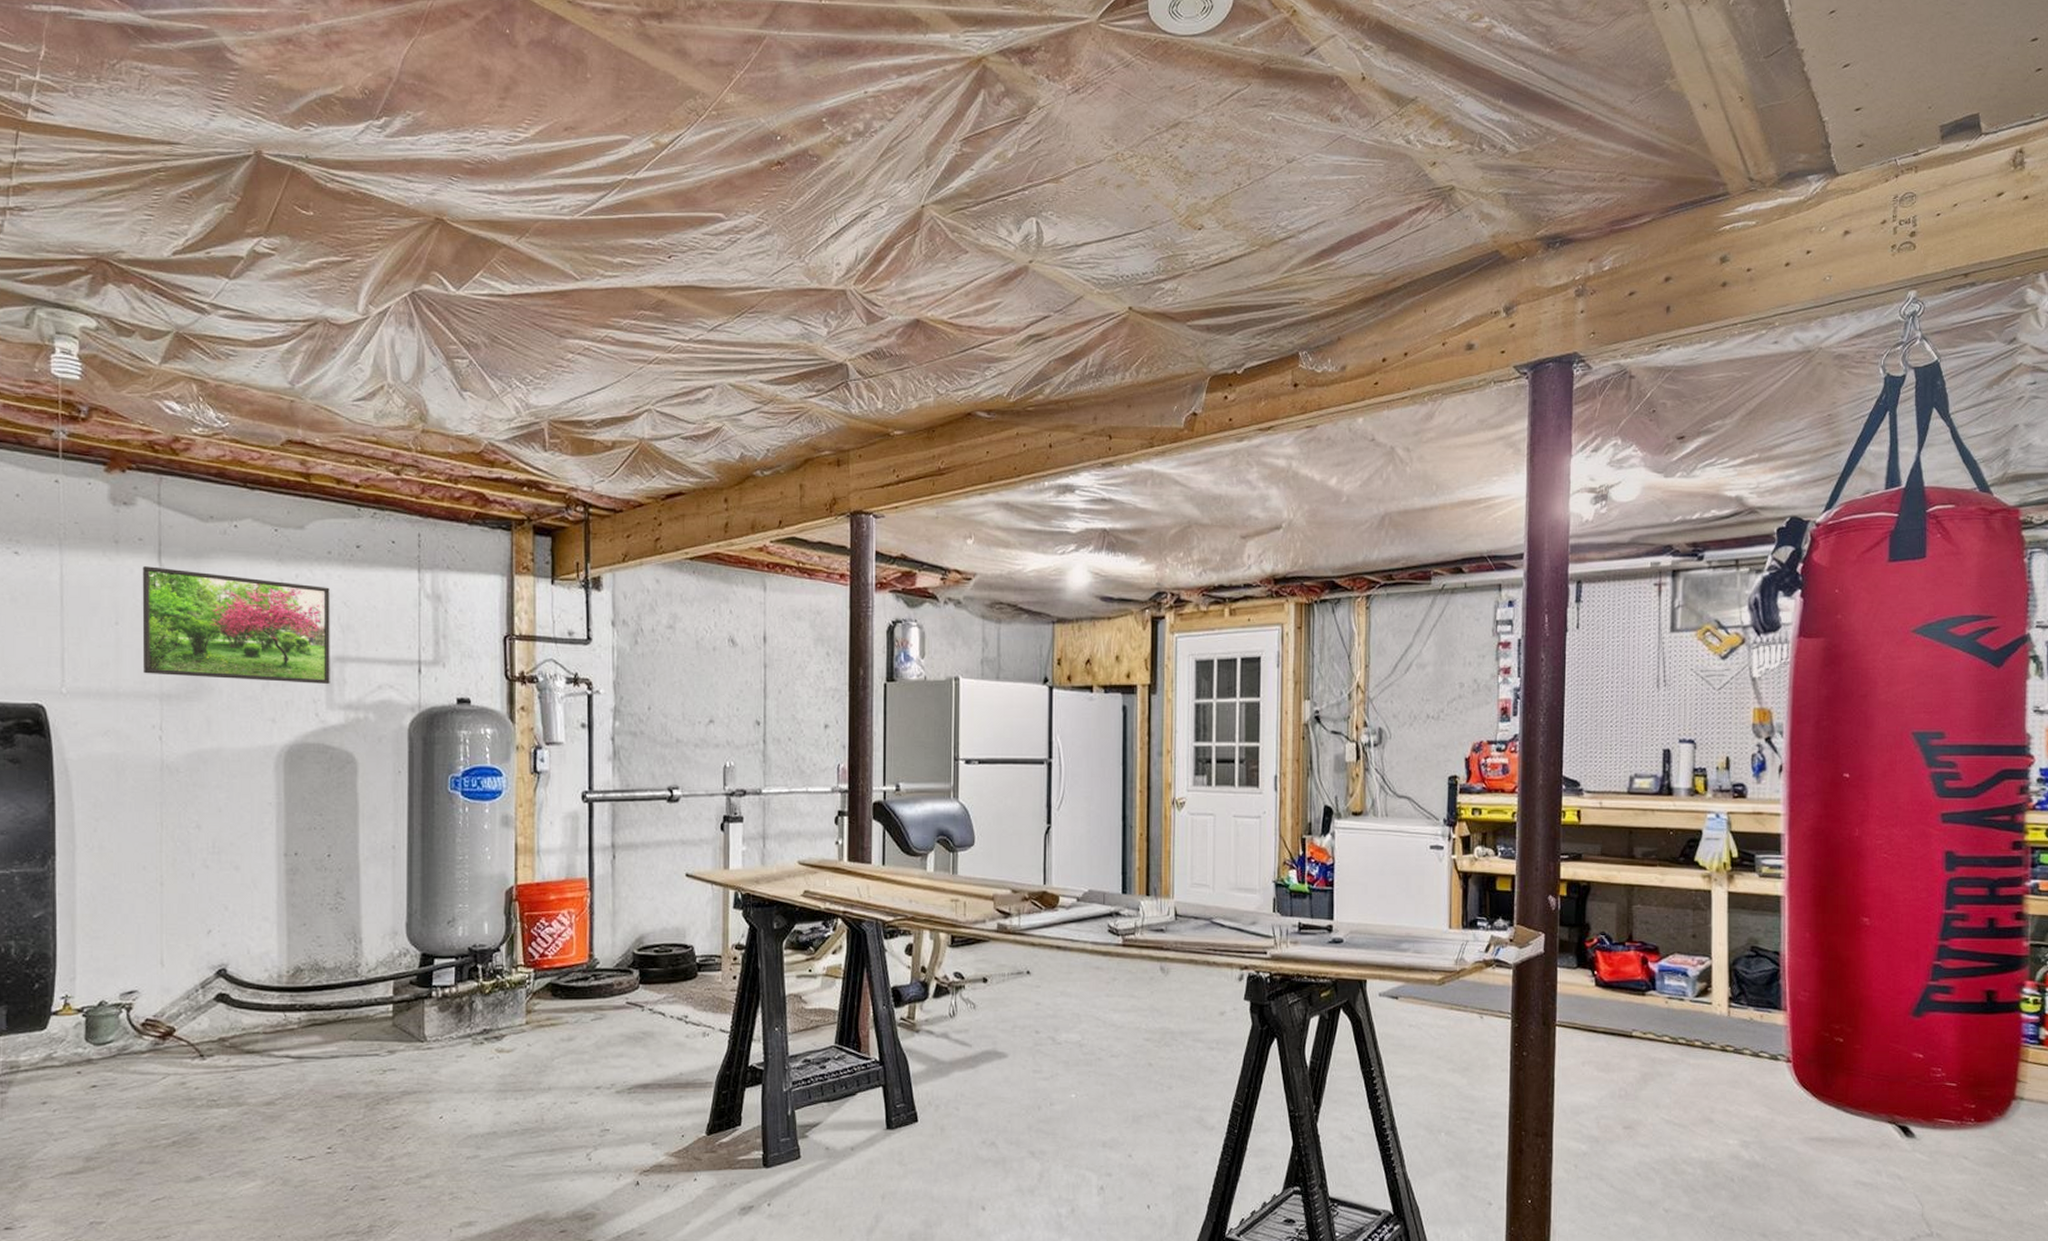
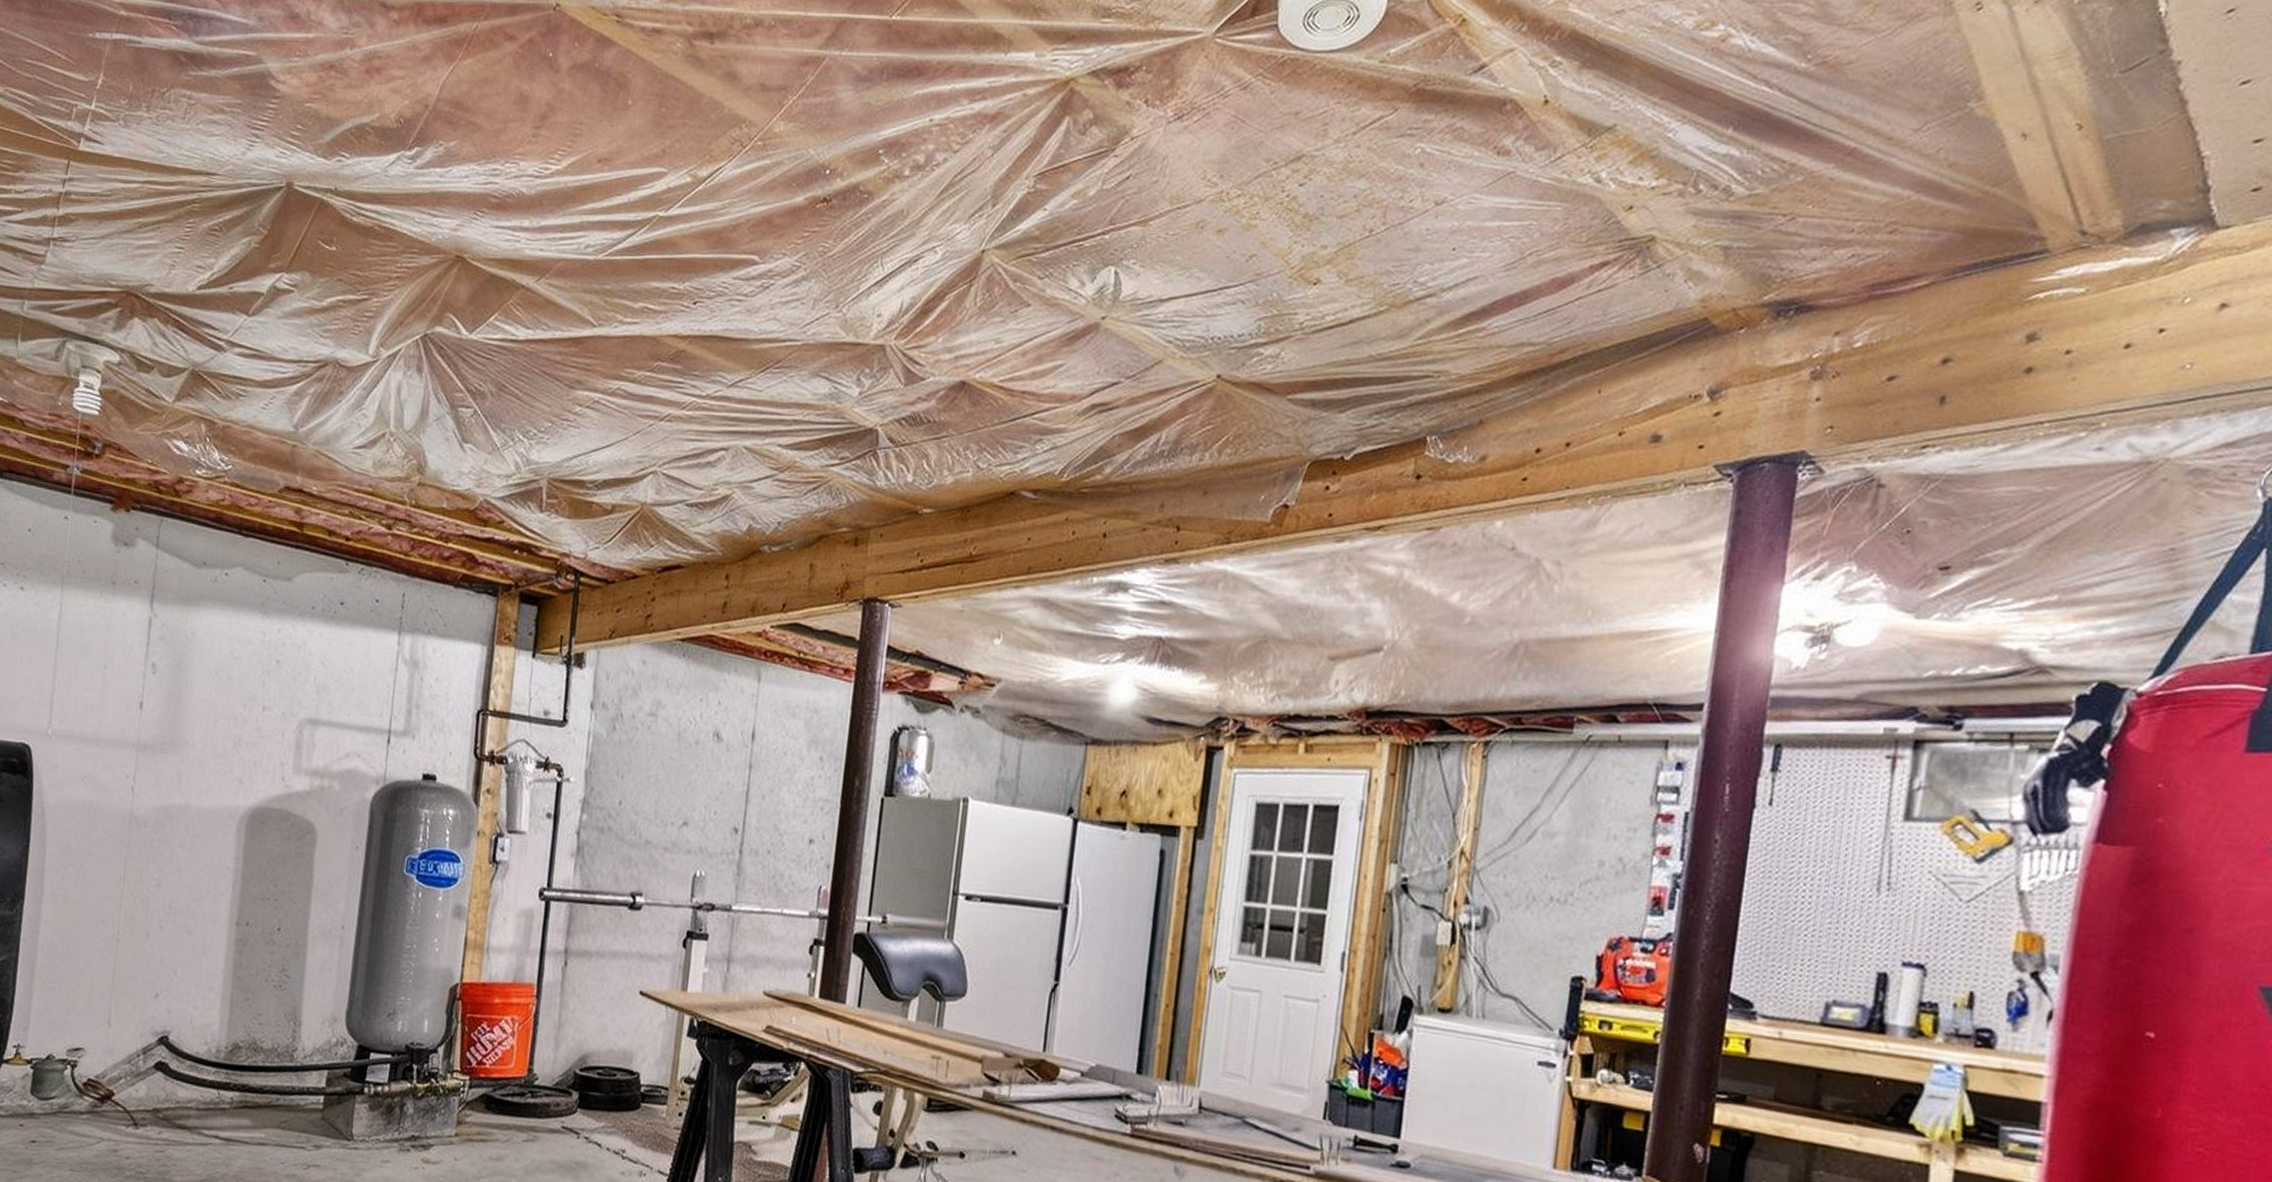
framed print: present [142,566,330,684] -> none [123,610,310,747]

